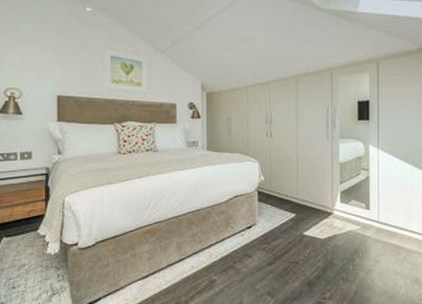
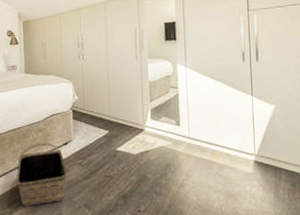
basket: none [194,227,250,295] -> present [16,143,67,207]

